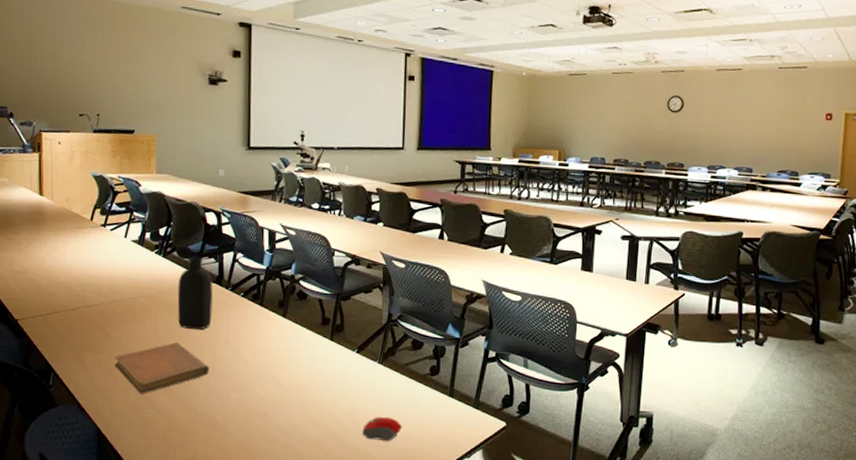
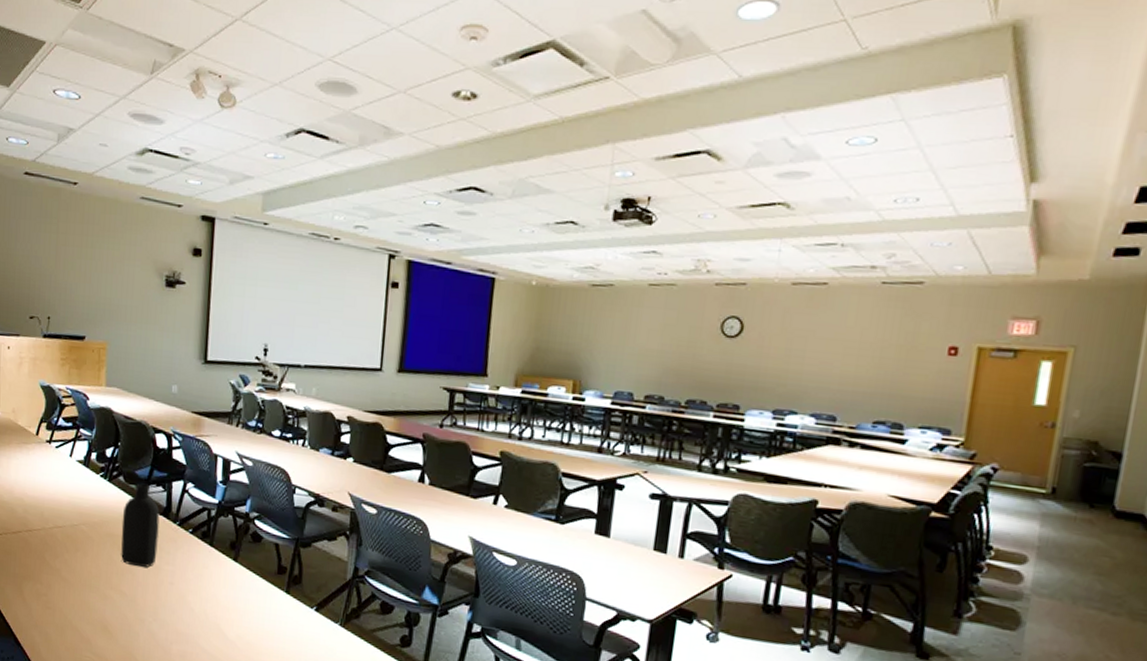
notebook: present [115,342,210,394] -> none [53,579,152,634]

